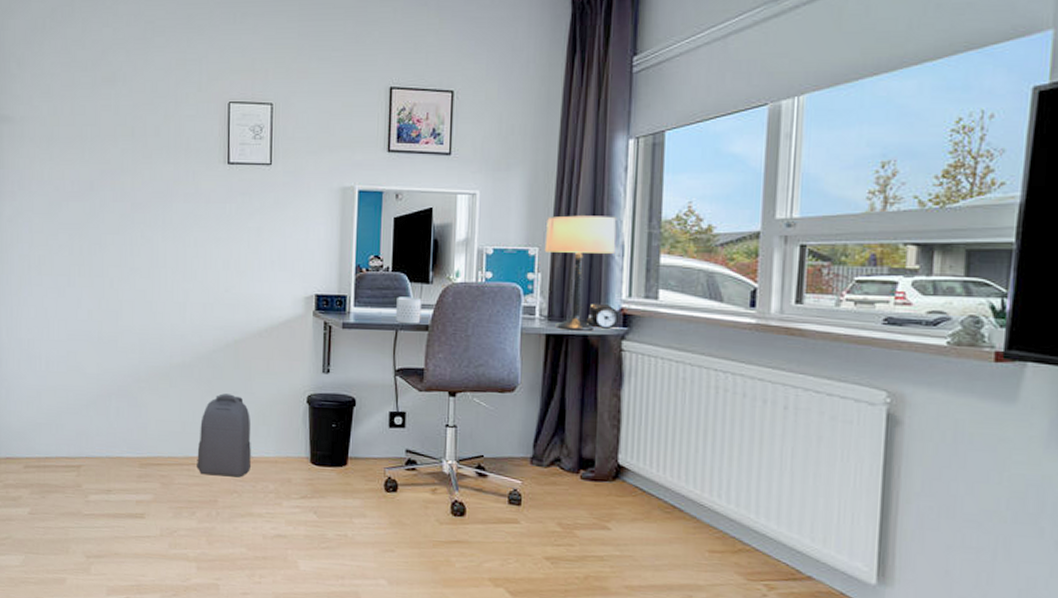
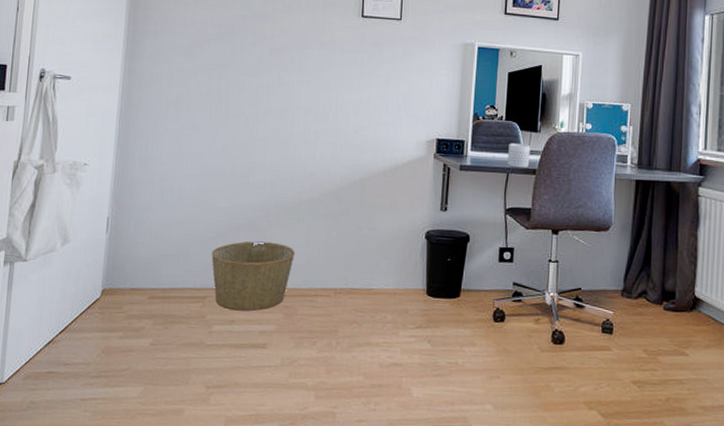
basket: none [83,408,169,481] -> present [211,241,295,311]
backpack: present [197,393,251,478] -> none [319,228,373,308]
table lamp: present [544,215,616,331] -> none [635,77,694,178]
alarm clock: present [587,303,621,330] -> none [670,154,698,178]

